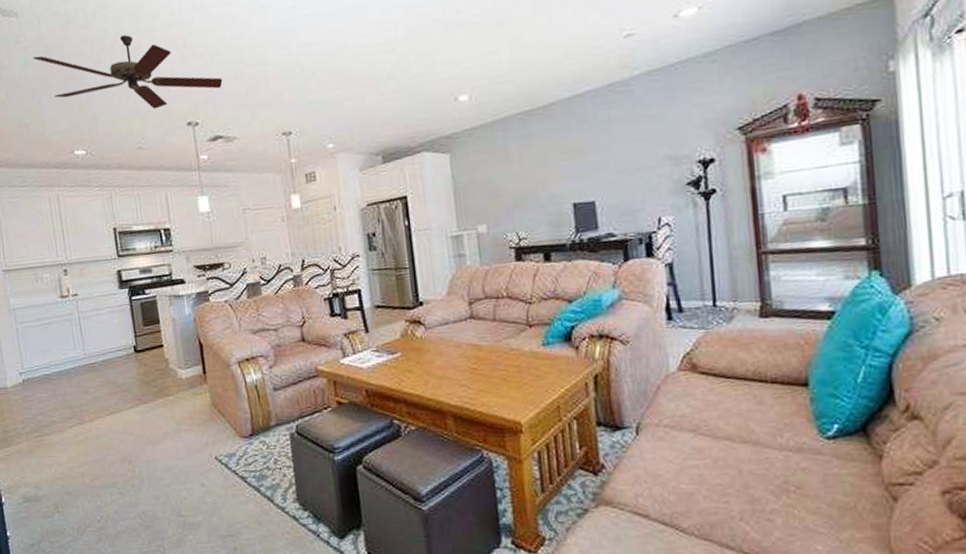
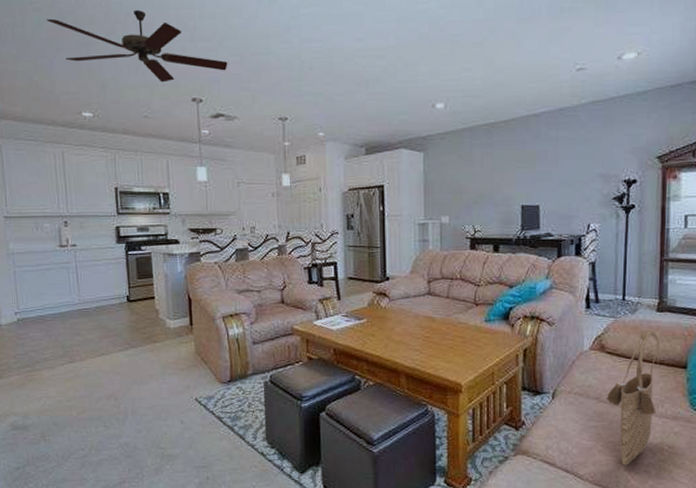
tote bag: none [705,341,774,514] -> present [606,330,660,465]

